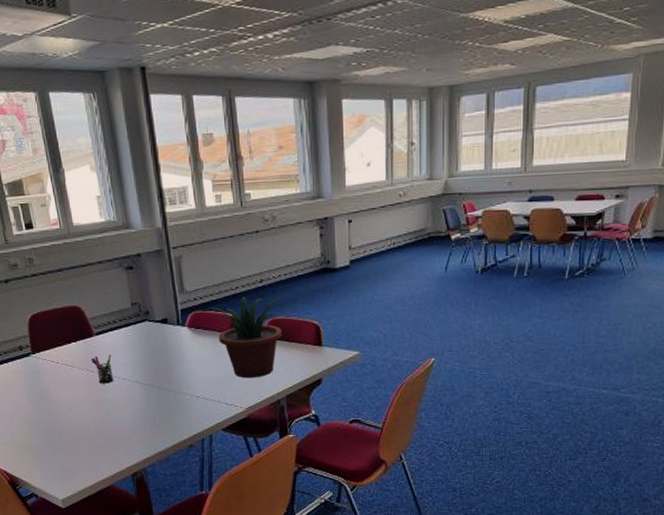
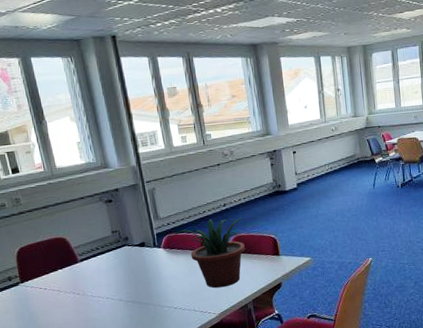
pen holder: present [90,355,114,384] -> none [76,278,99,304]

